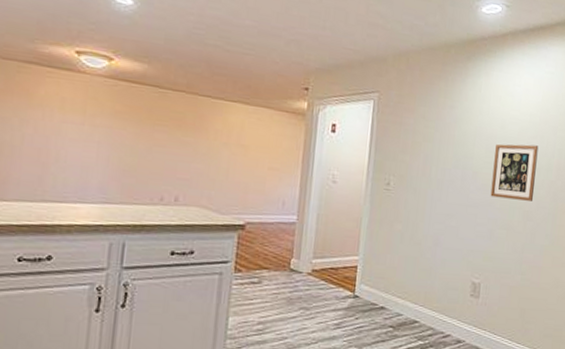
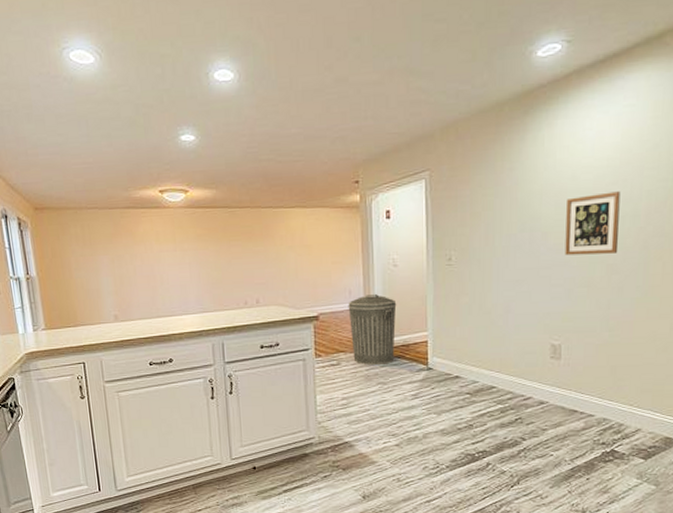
trash can: none [277,208,331,288] -> present [348,293,397,366]

